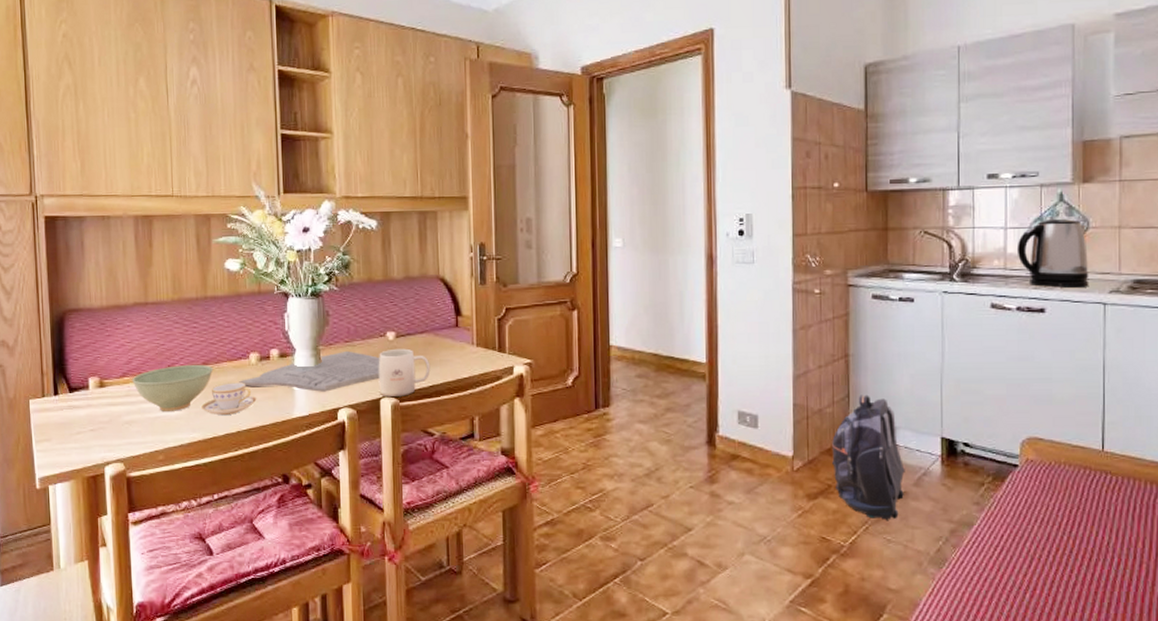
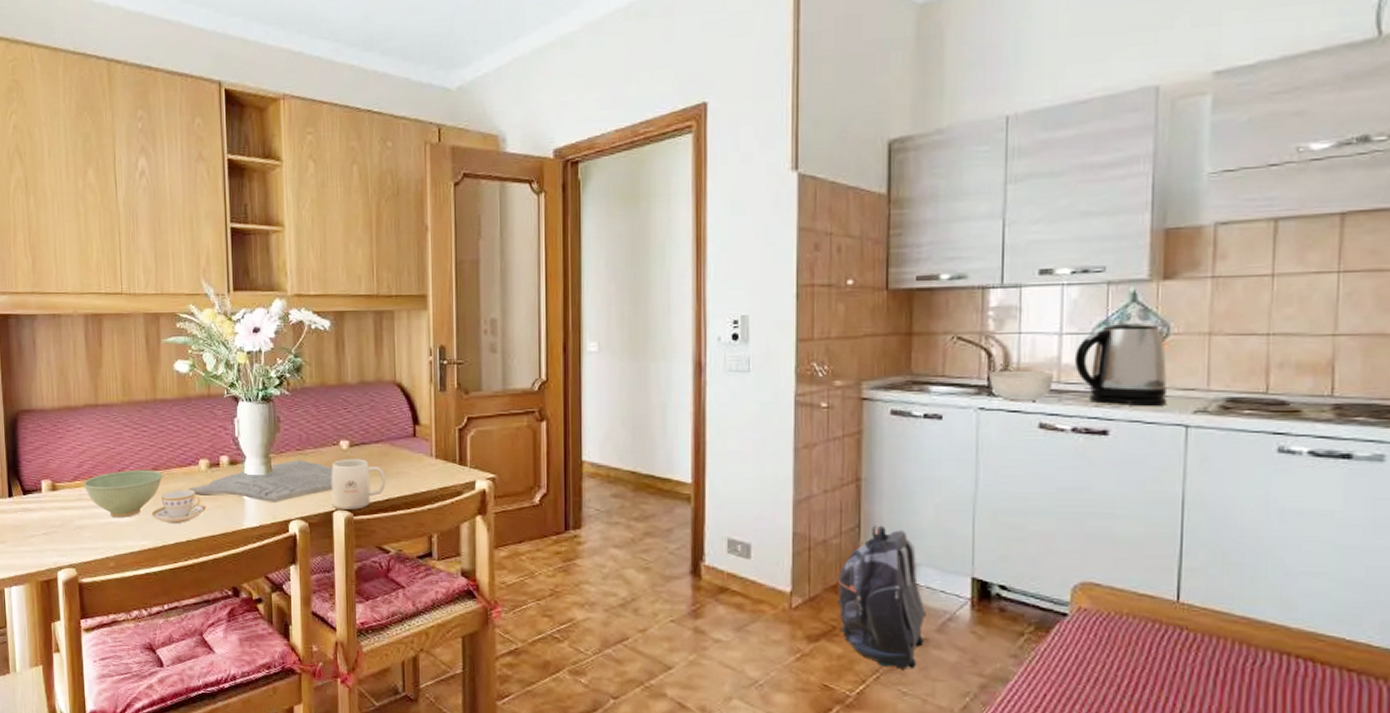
bowl: none [950,259,1002,287] -> present [989,370,1055,403]

